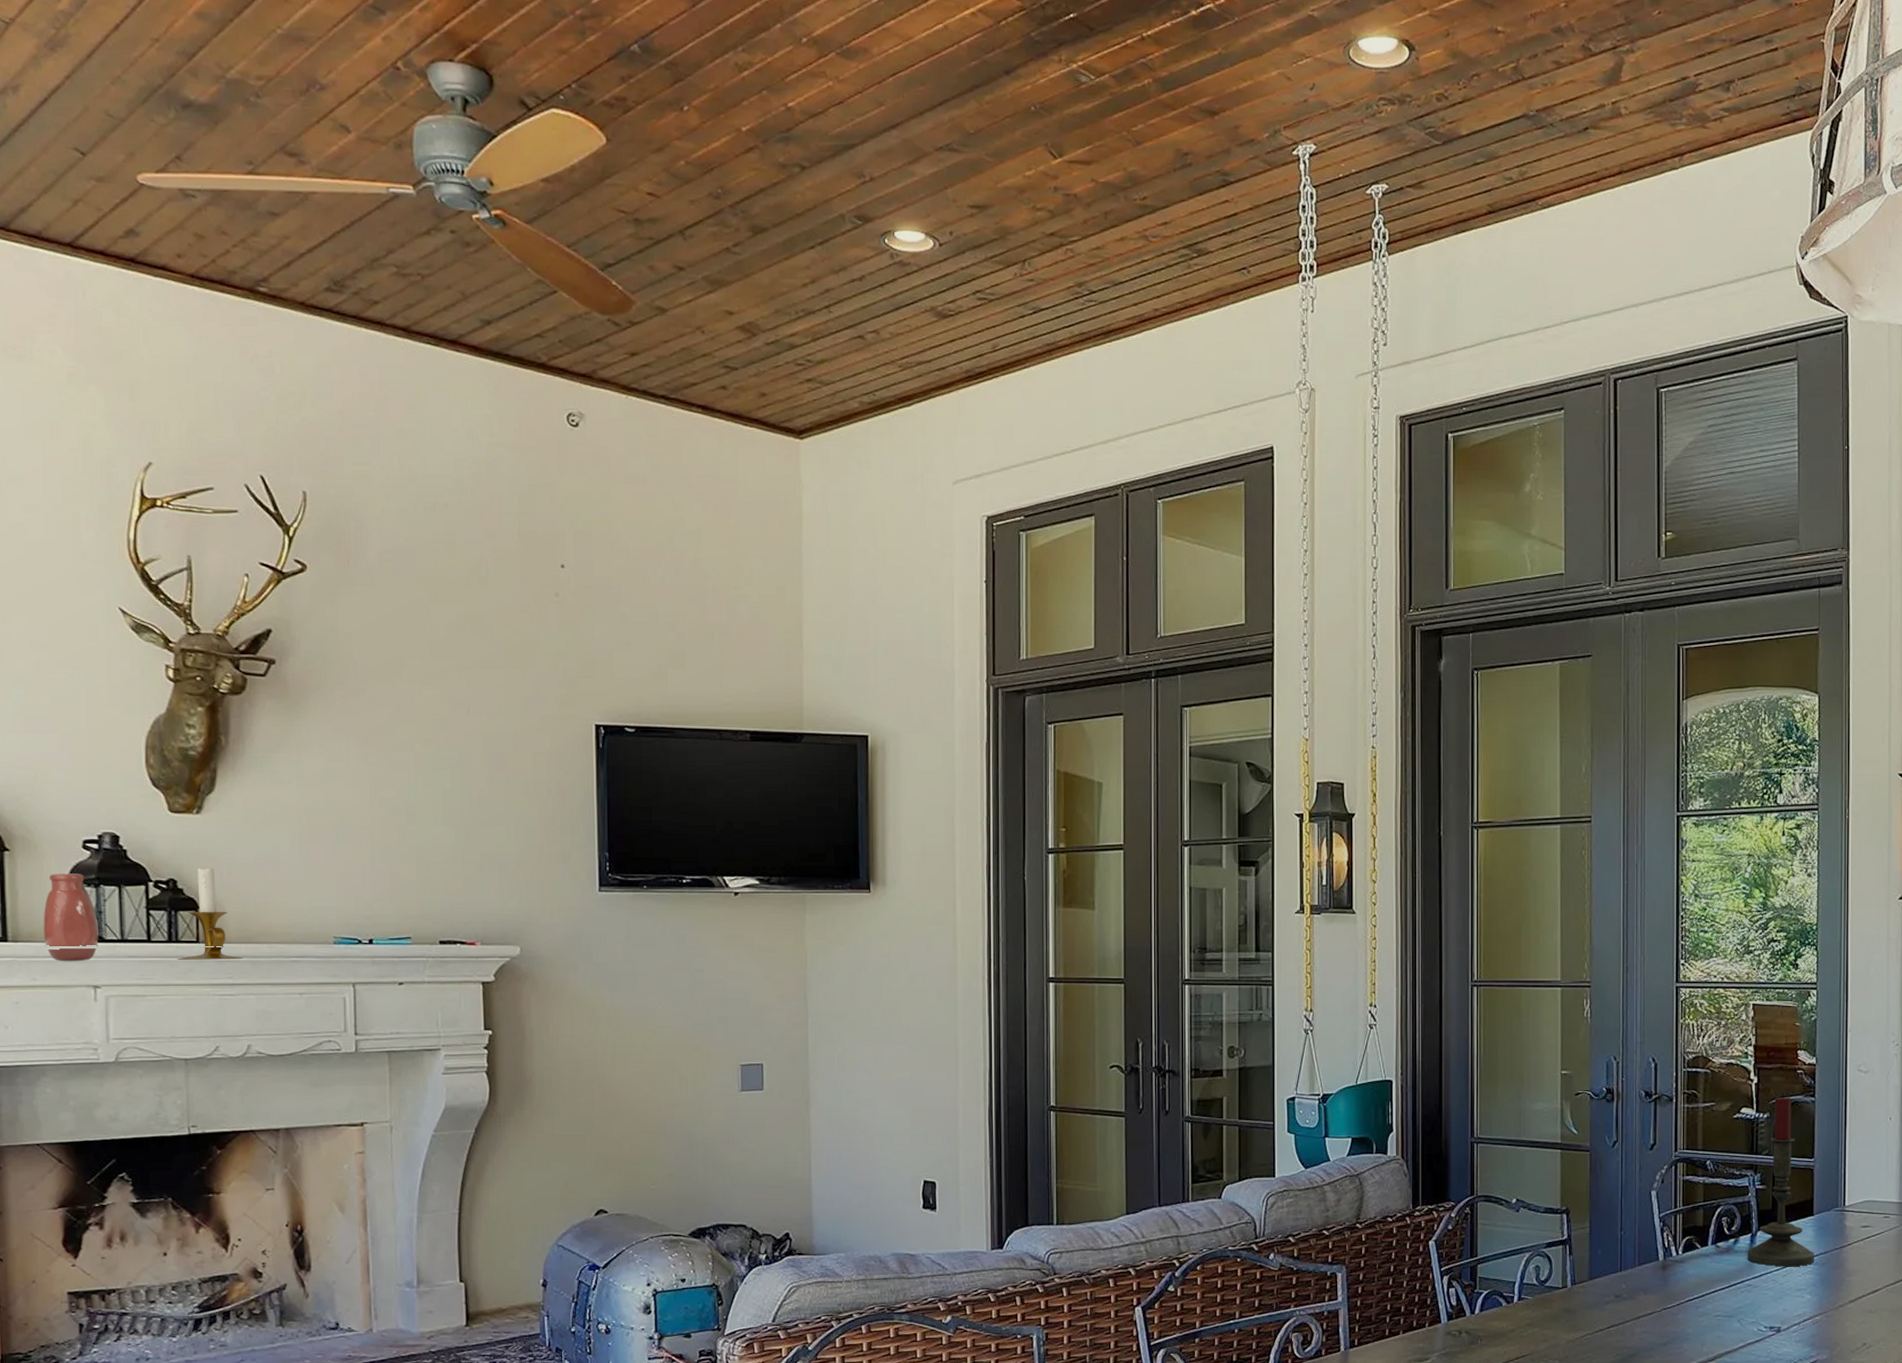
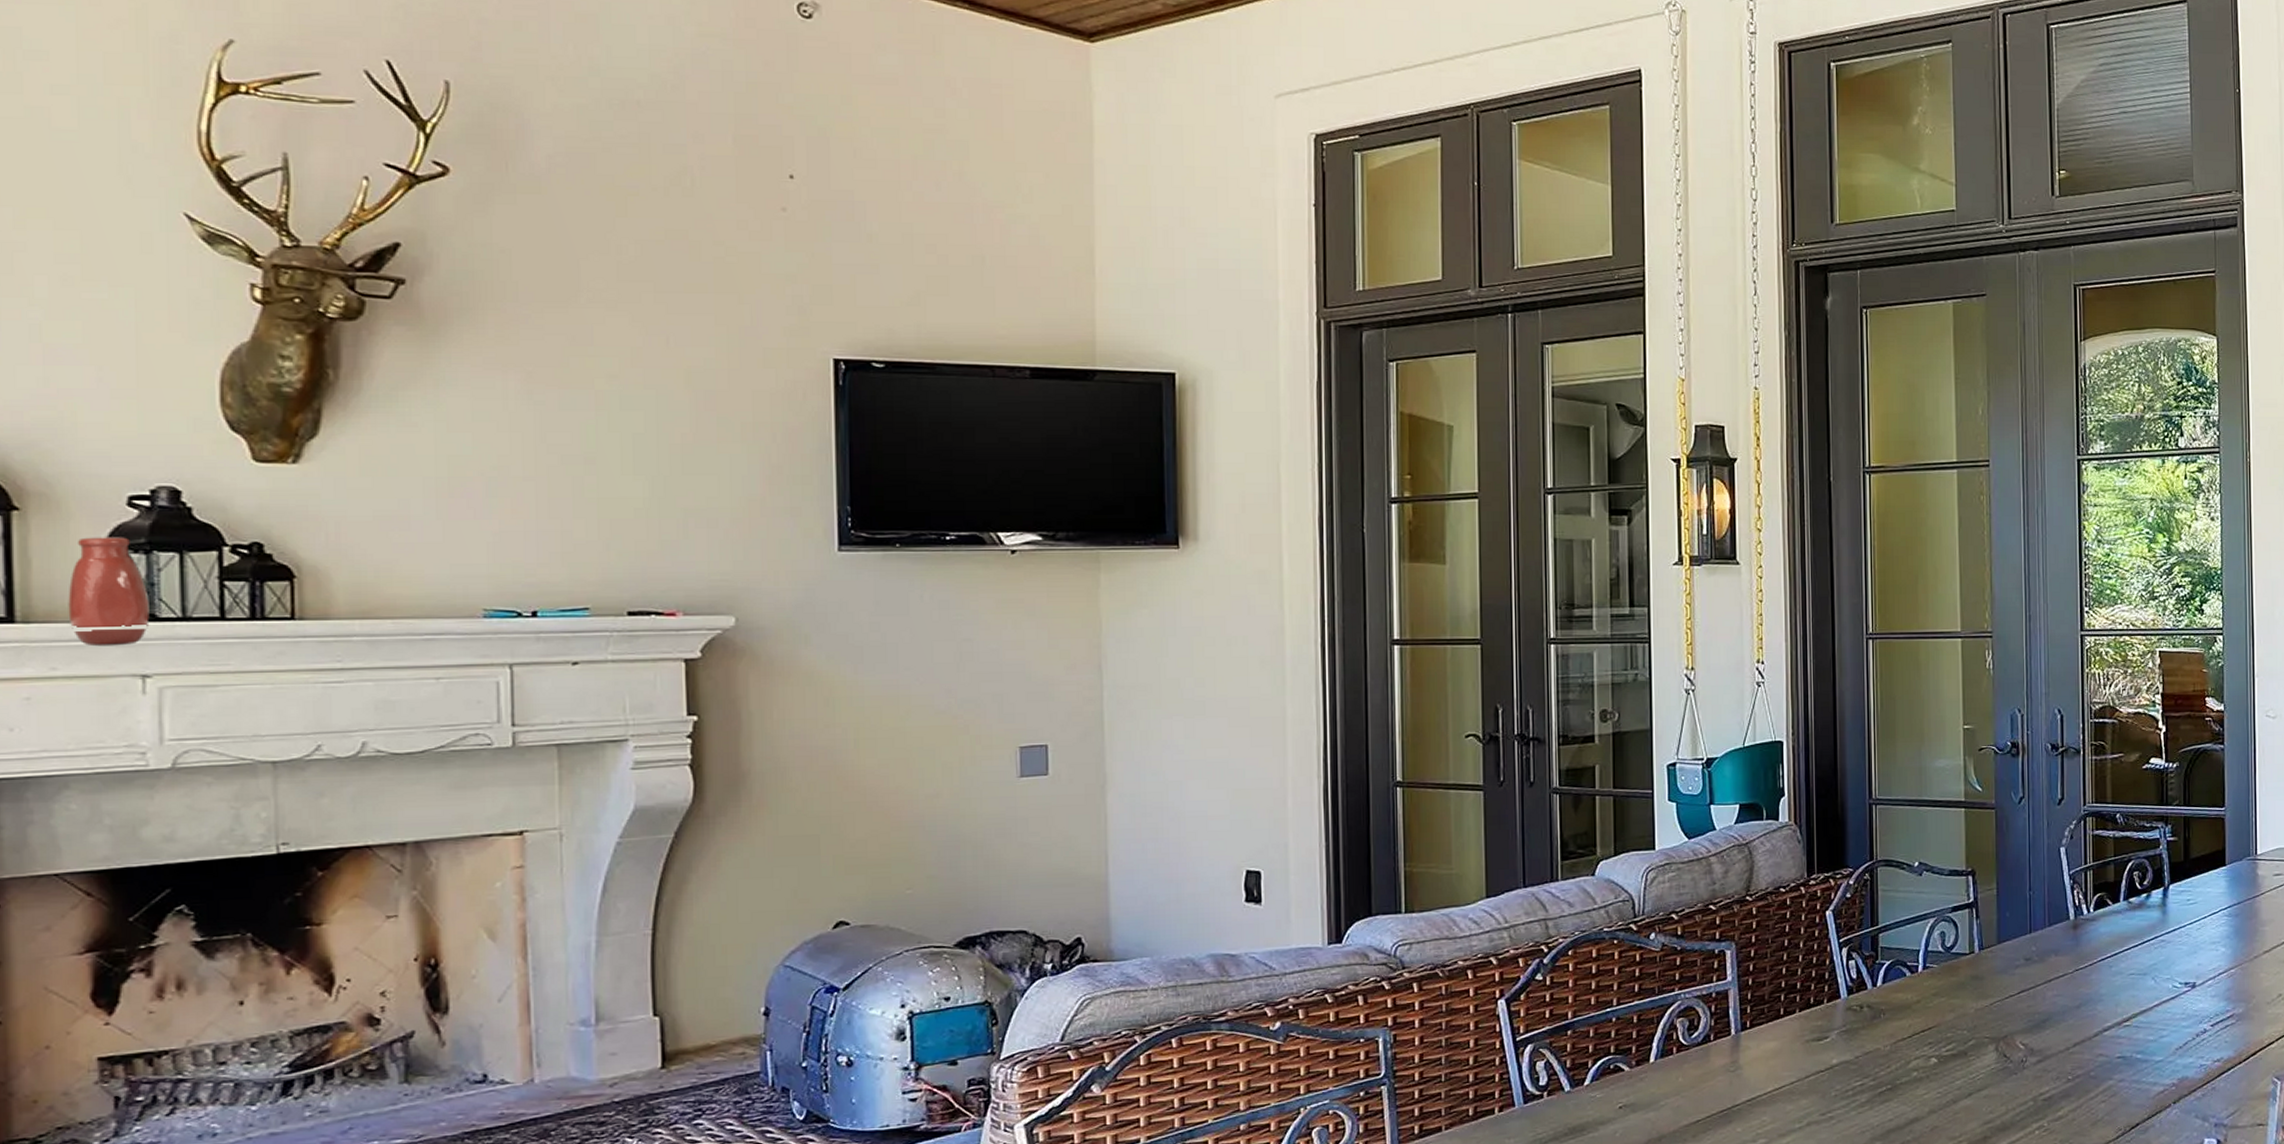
candlestick: present [177,868,244,960] -> none [263,528,358,641]
candle: present [1747,1093,1814,1266] -> none [2160,741,2228,920]

